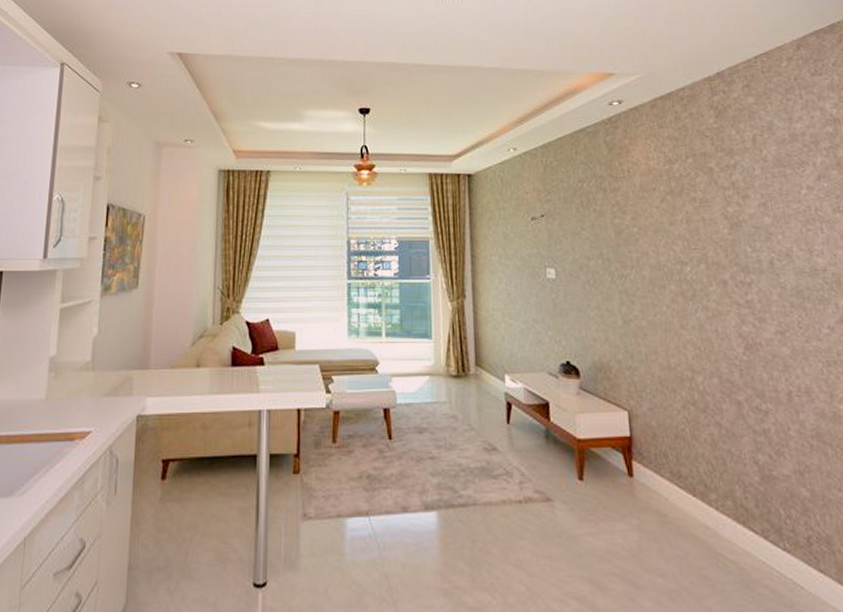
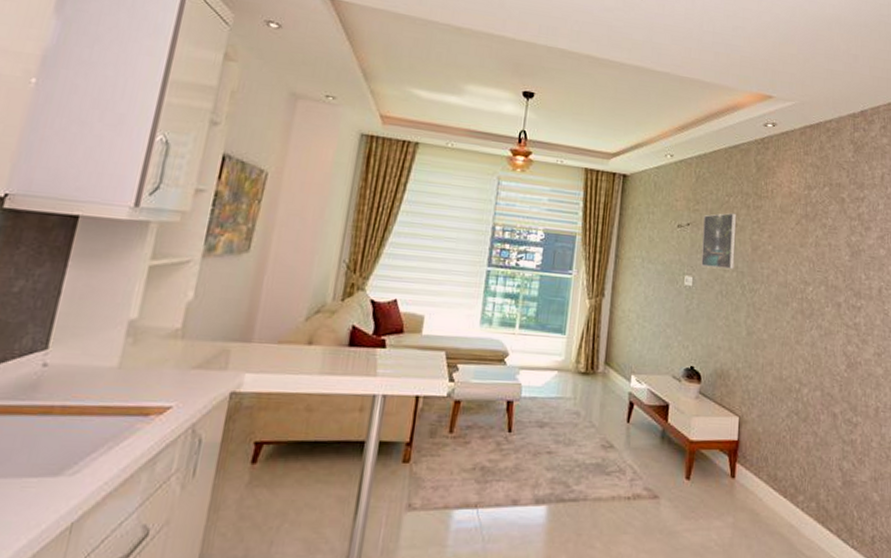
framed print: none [558,198,599,258] -> present [701,212,737,270]

